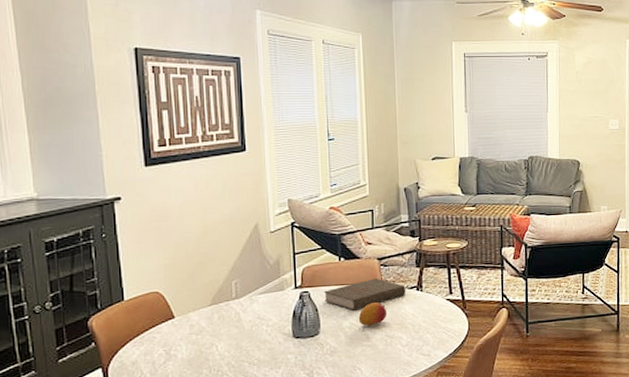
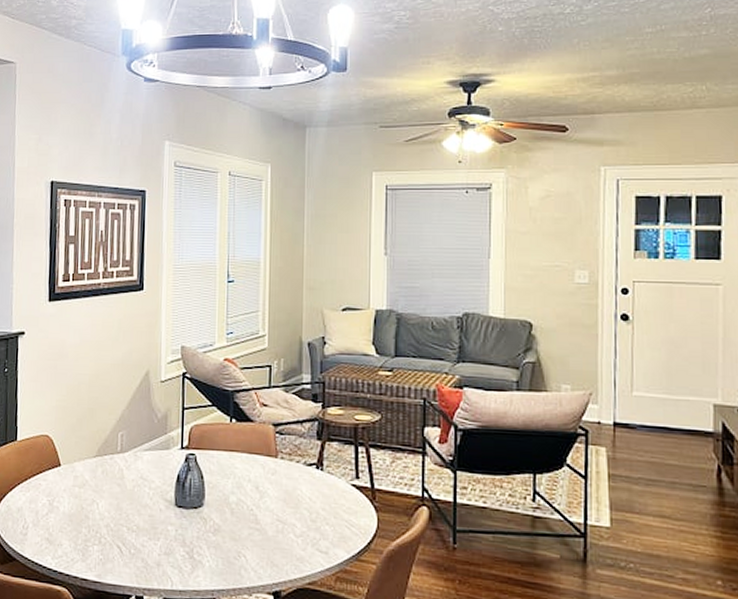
book: present [324,278,406,311] -> none [212,447,303,484]
fruit: present [358,302,387,326] -> none [247,477,280,505]

